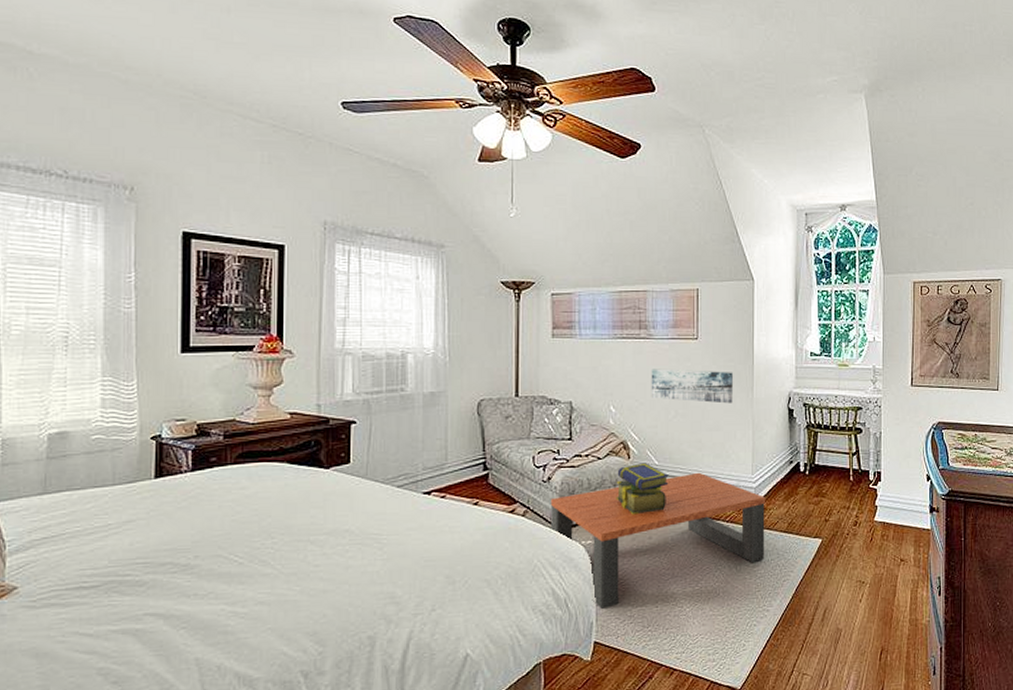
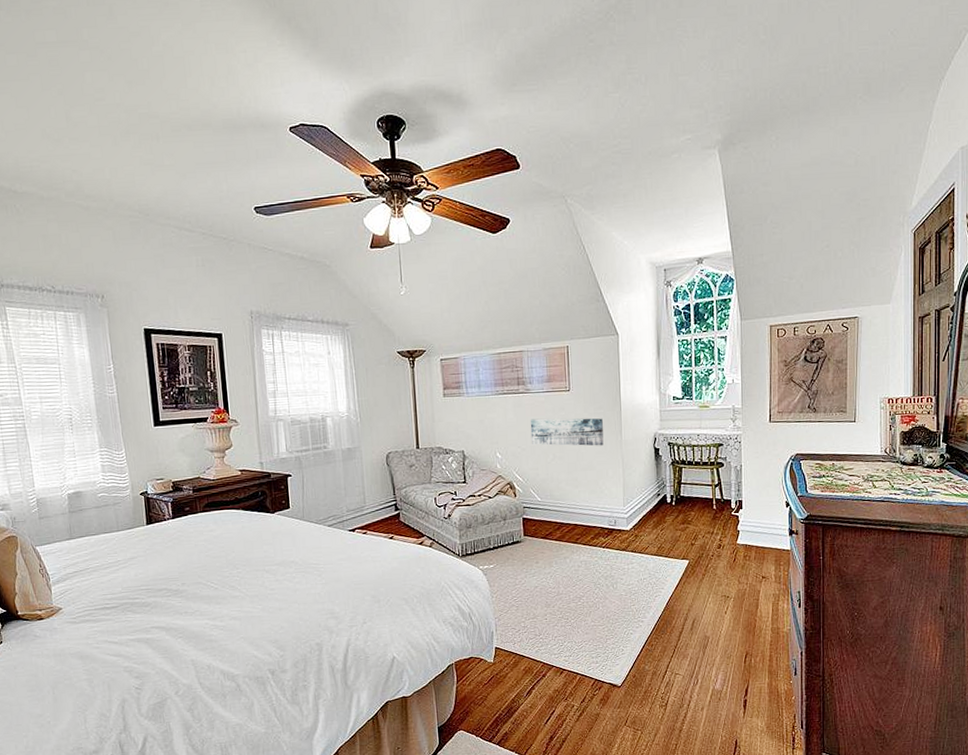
coffee table: present [551,472,765,609] -> none [452,506,638,621]
stack of books: present [616,462,669,515] -> none [505,499,551,544]

